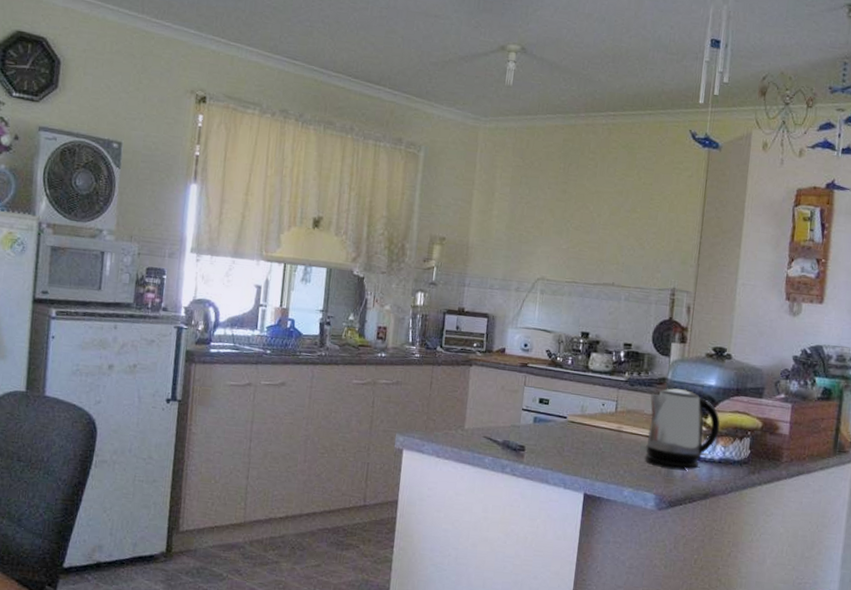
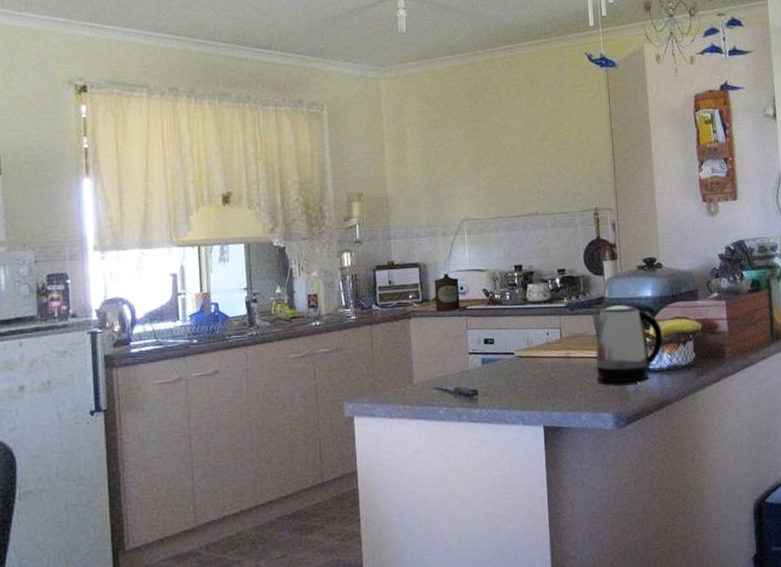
canister: none [497,328,525,366] -> present [434,274,460,311]

